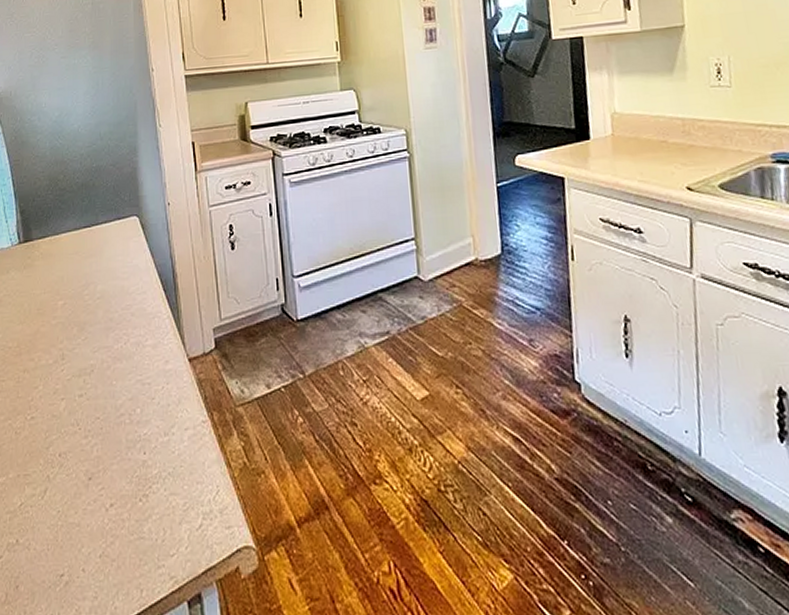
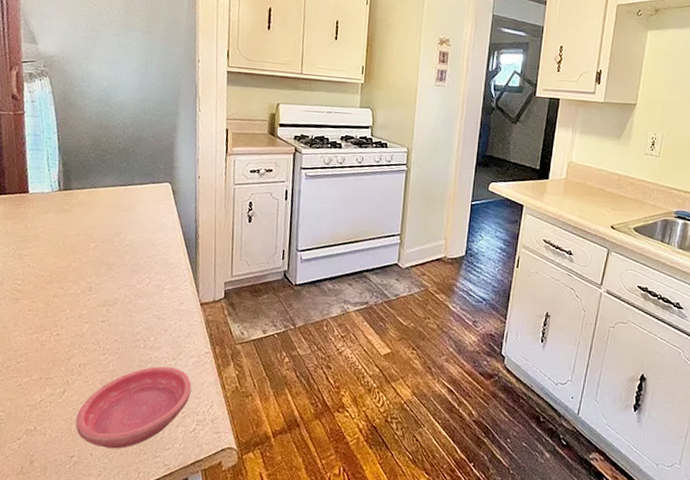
saucer: none [62,444,191,561] -> present [75,366,192,449]

